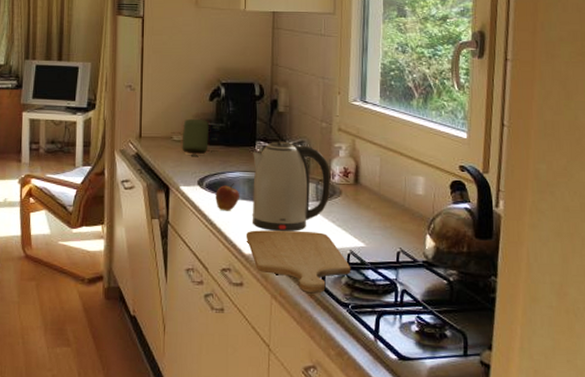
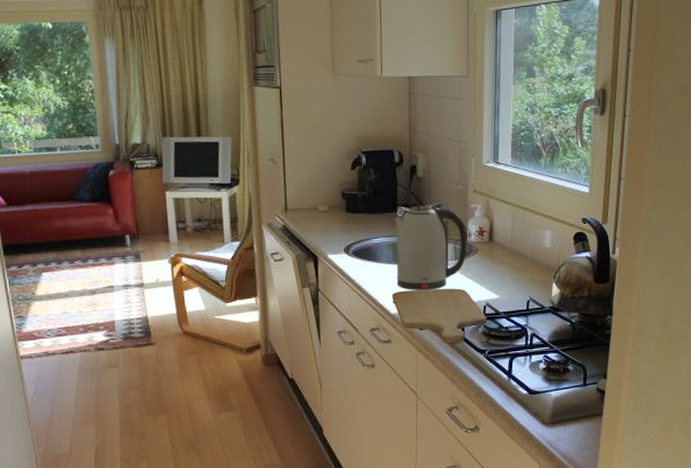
canister: present [172,116,220,157] -> none [317,185,363,226]
fruit: present [215,183,239,211] -> none [362,248,384,276]

